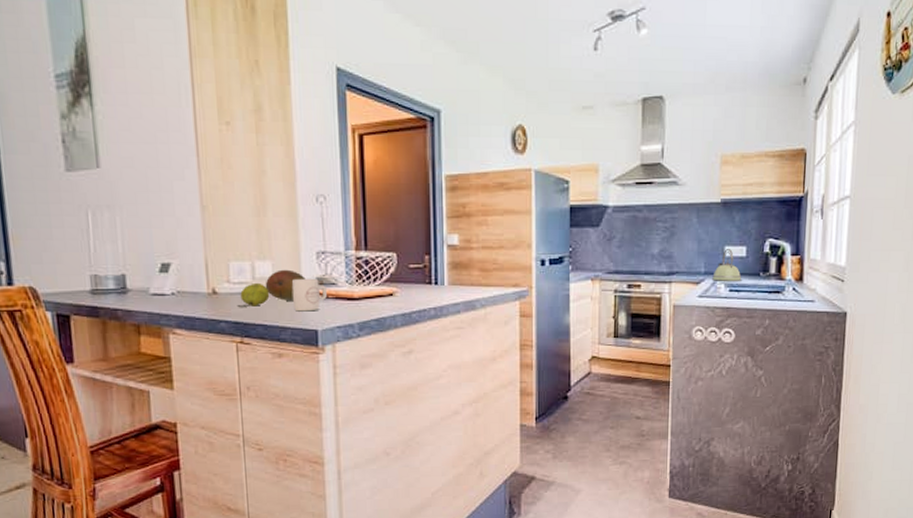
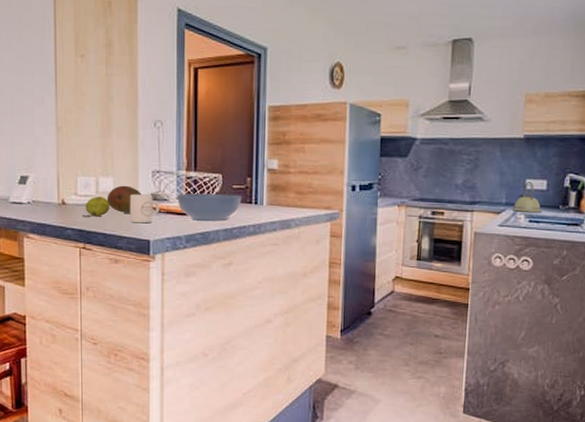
bowl: none [346,274,420,305] -> present [177,193,242,221]

